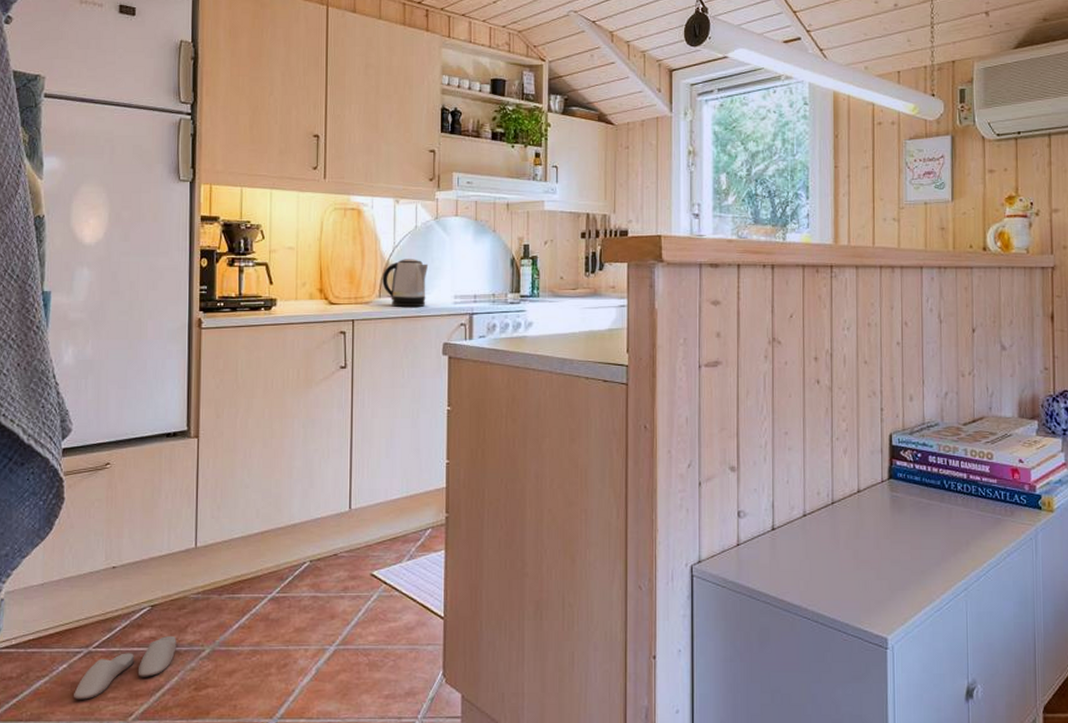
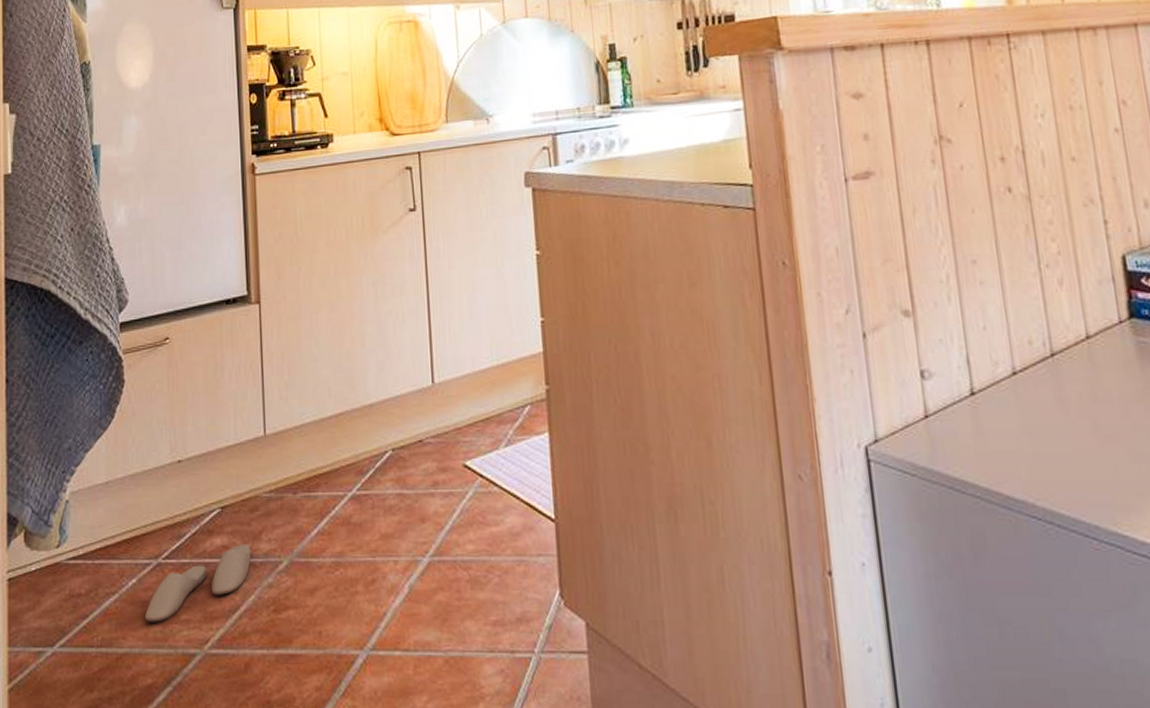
kettle: present [382,259,429,307] -> none [448,73,501,133]

